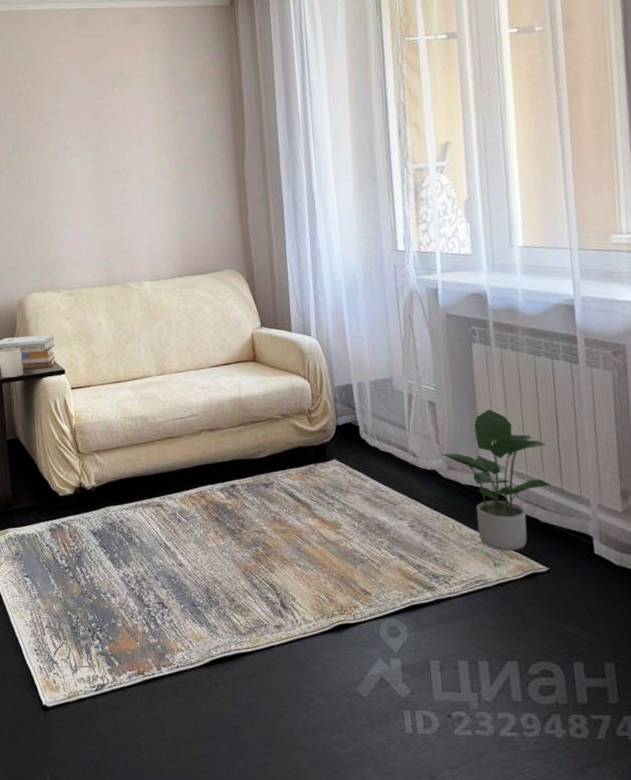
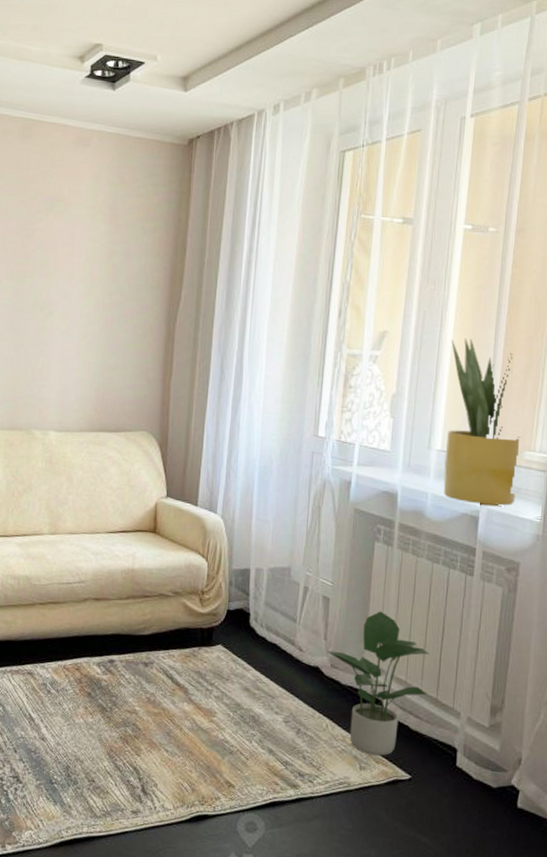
planter: none [516,135,610,294] -> present [443,338,522,506]

